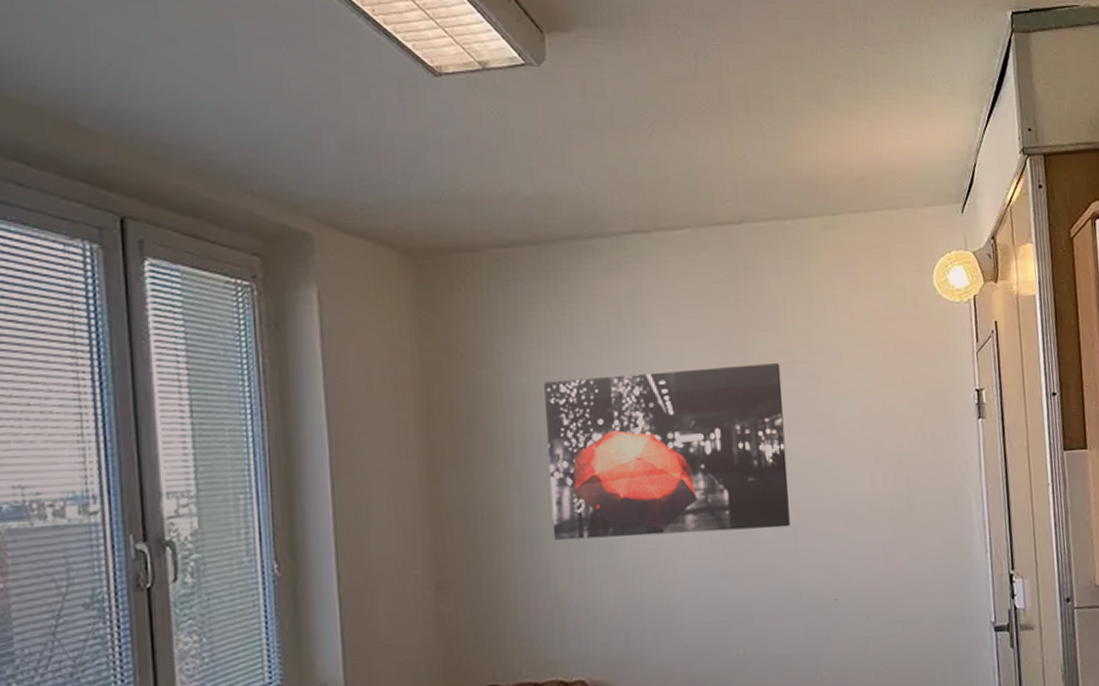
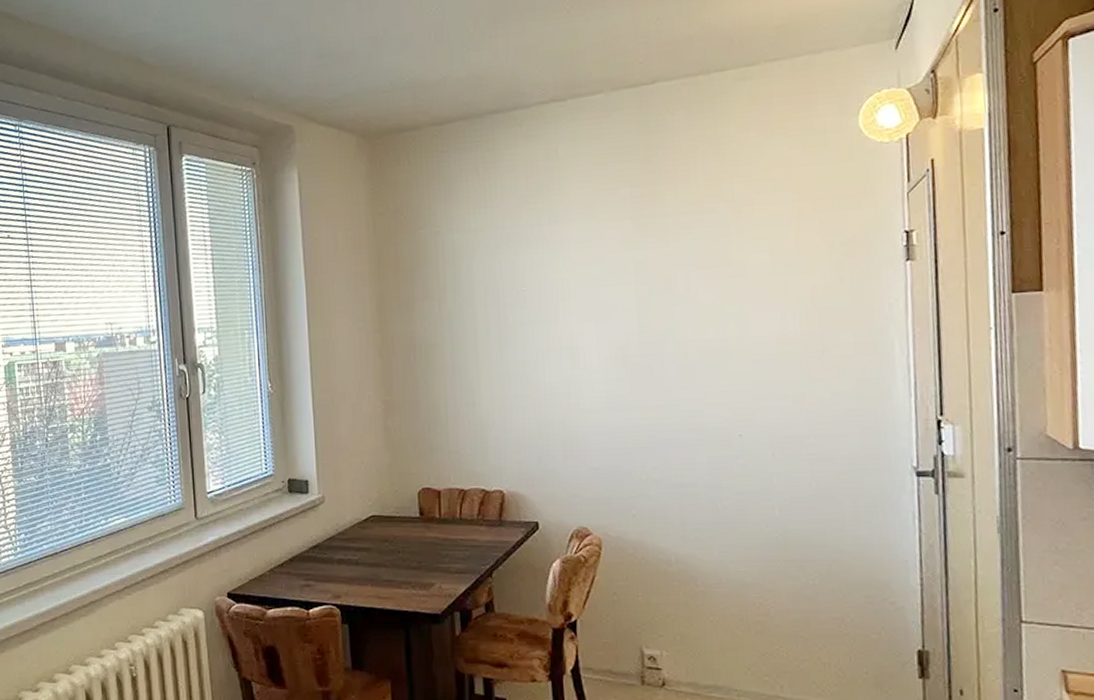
wall art: present [544,363,790,541] -> none [472,213,695,372]

